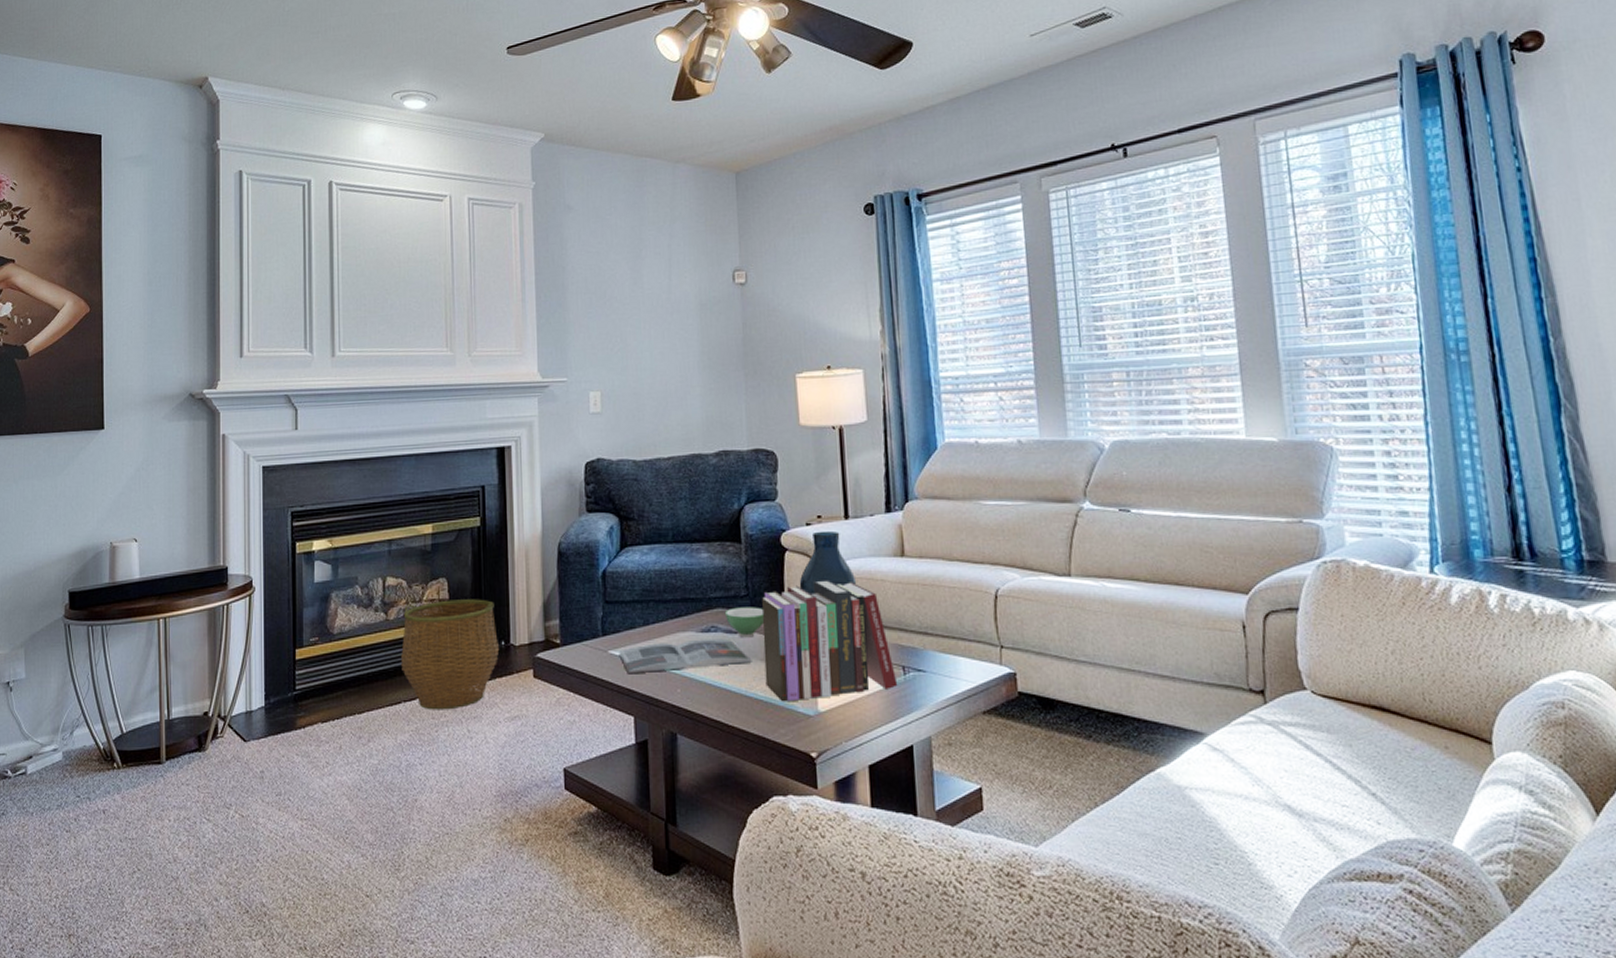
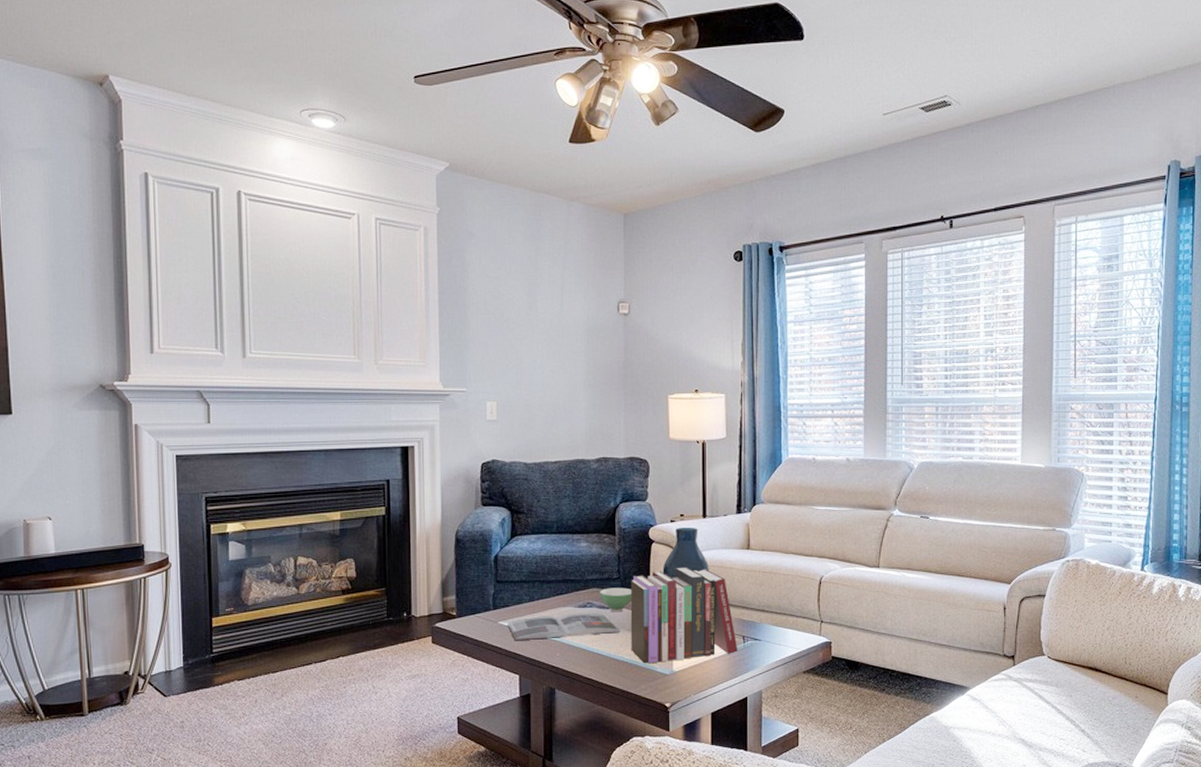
basket: present [400,599,500,710] -> none [311,577,402,670]

